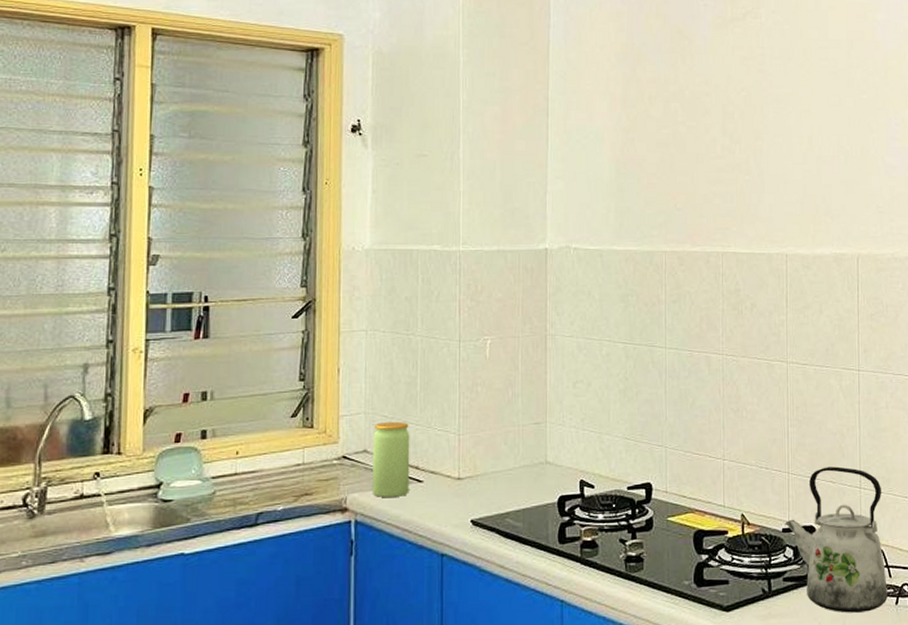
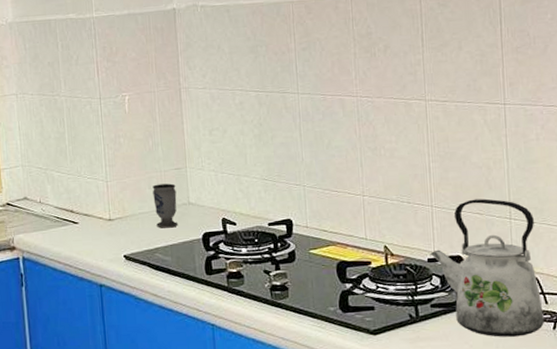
jar: present [372,422,410,497] -> none [31,172,67,237]
cup: none [508,439,534,490] -> present [152,183,179,228]

